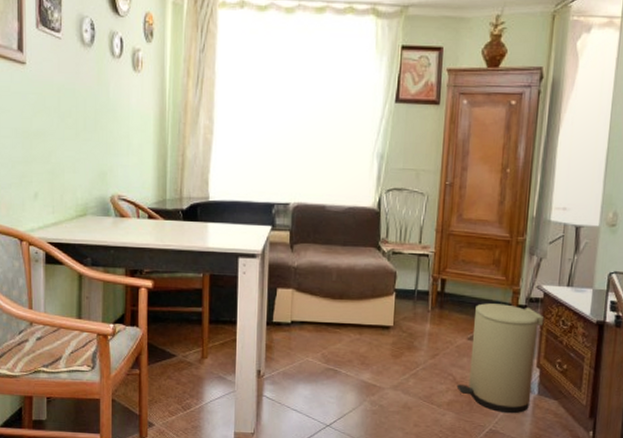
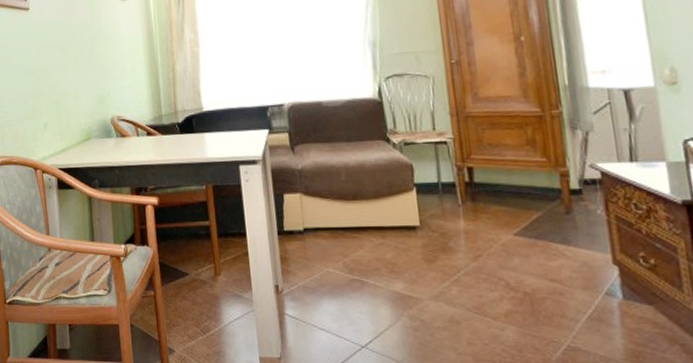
pedal bin: present [456,303,545,413] -> none [512,190,615,324]

